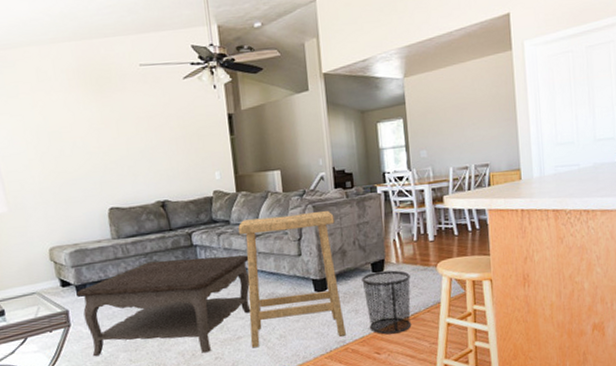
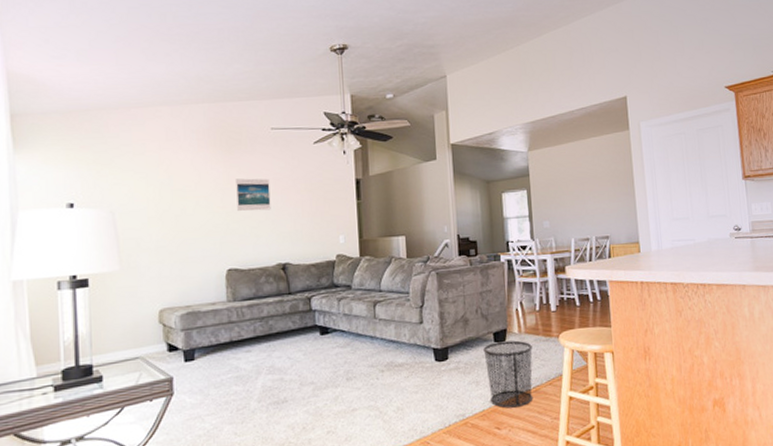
coffee table: present [76,255,251,357] -> none [184,321,369,430]
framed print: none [109,117,146,150] -> present [236,178,271,211]
stool: present [238,210,346,348] -> none [360,277,466,422]

